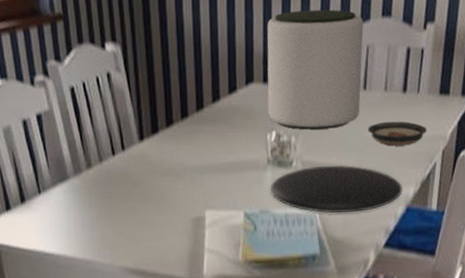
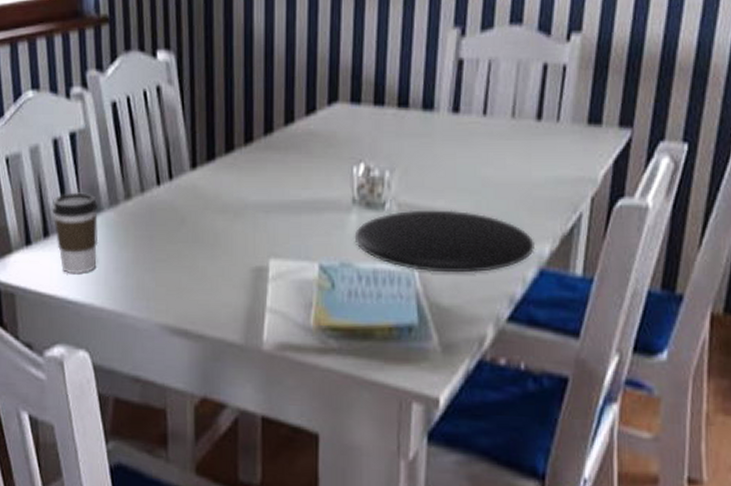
coffee cup: none [25,164,67,231] -> present [51,192,99,273]
plant pot: present [267,9,364,130] -> none [355,14,485,163]
saucer: present [368,121,427,146] -> none [487,157,570,189]

